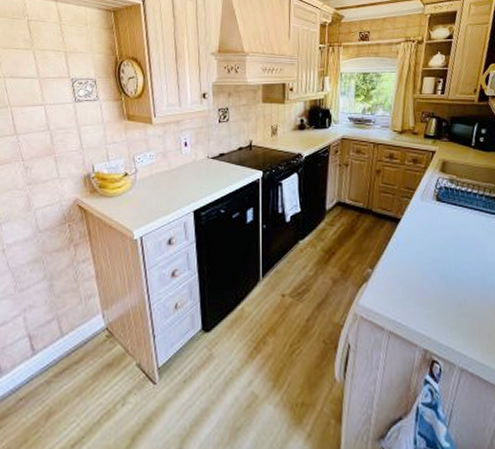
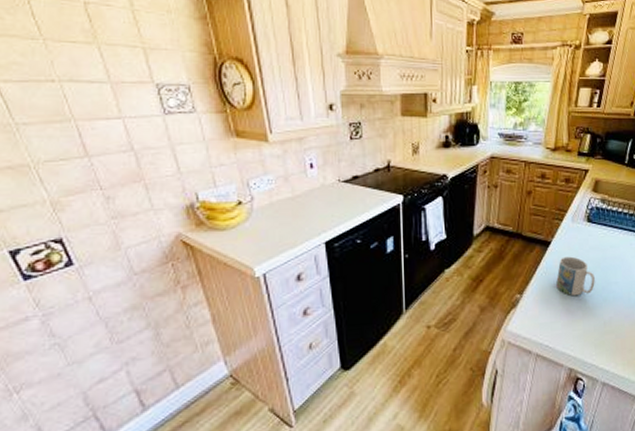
mug: none [407,234,447,274] -> present [556,256,595,296]

